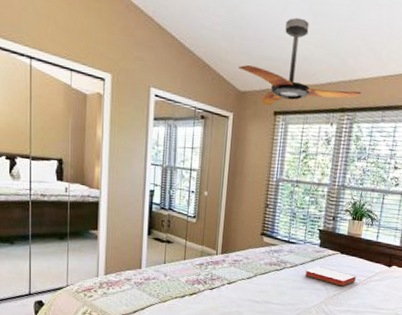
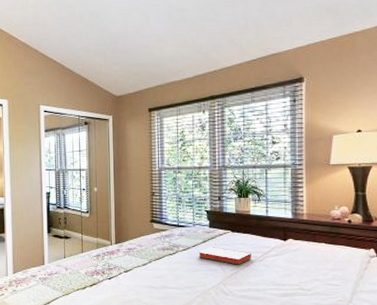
ceiling fan: present [238,17,362,105] -> none [112,26,228,104]

